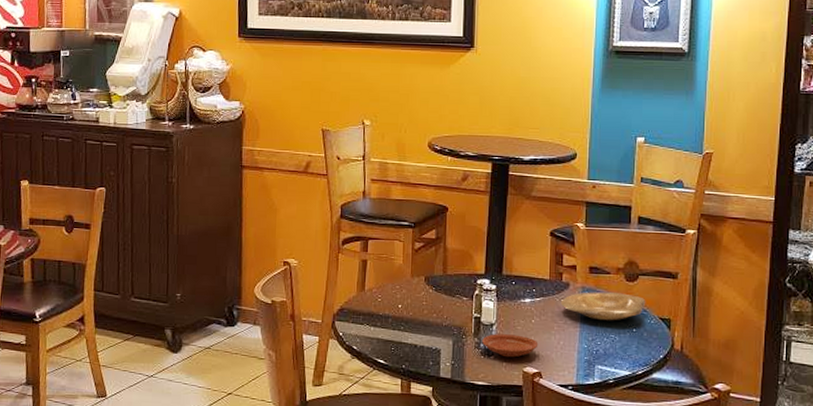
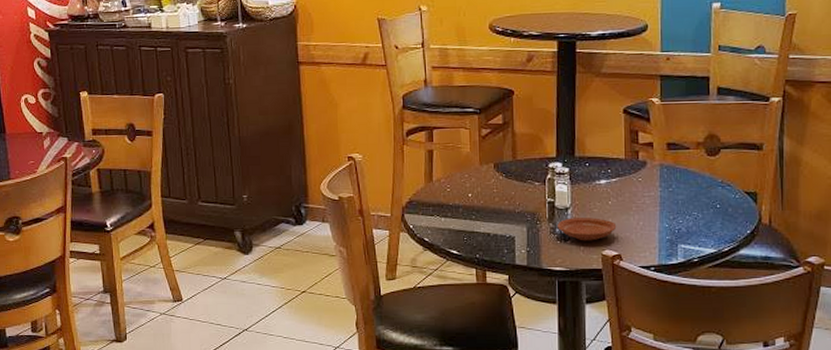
plate: present [560,292,646,321] -> none [638,168,730,198]

